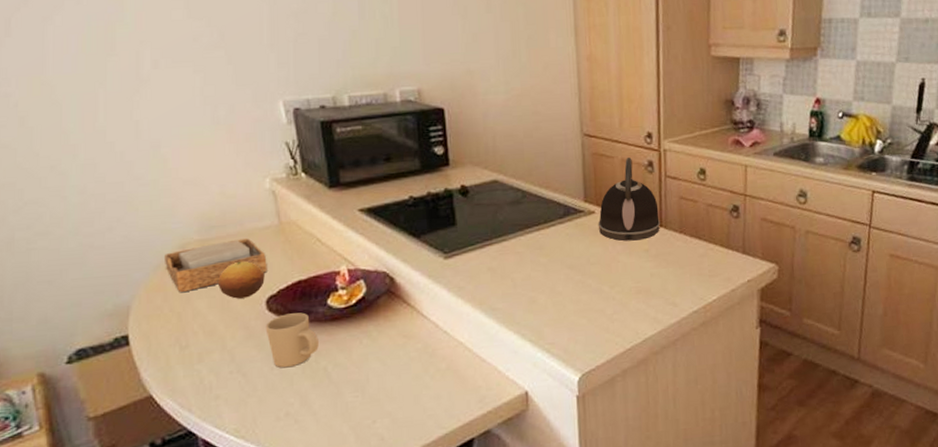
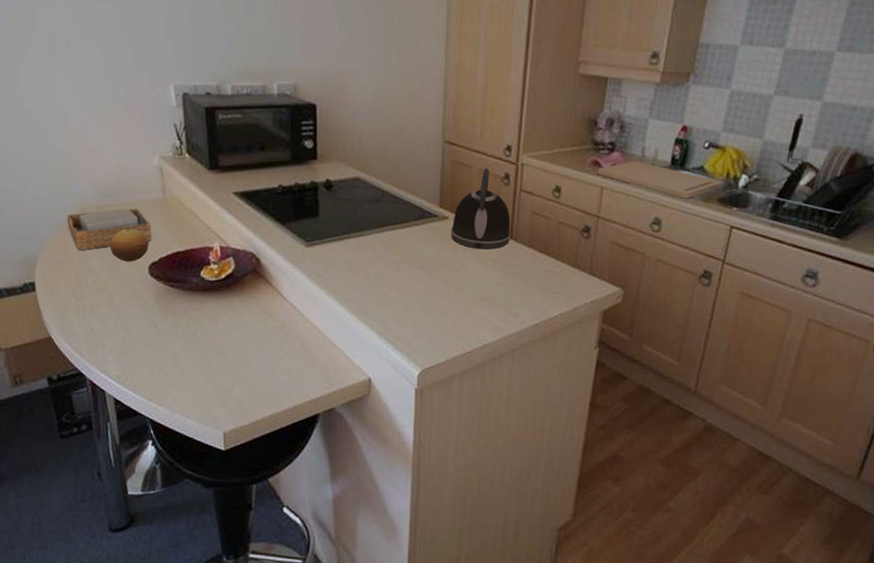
mug: present [265,312,319,368] -> none [147,280,191,328]
cutting board: none [739,136,859,169] -> present [597,161,722,199]

